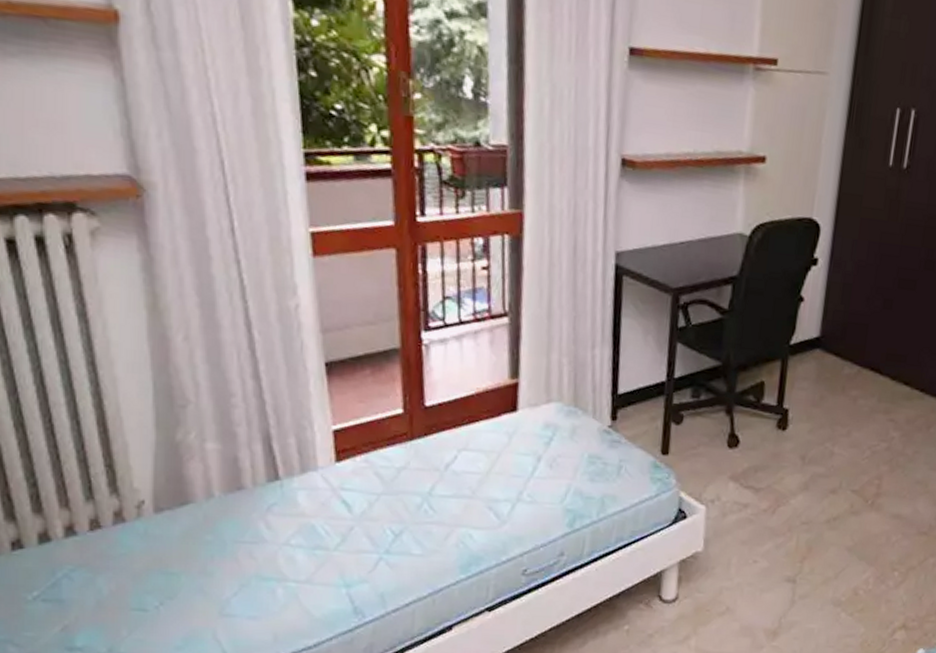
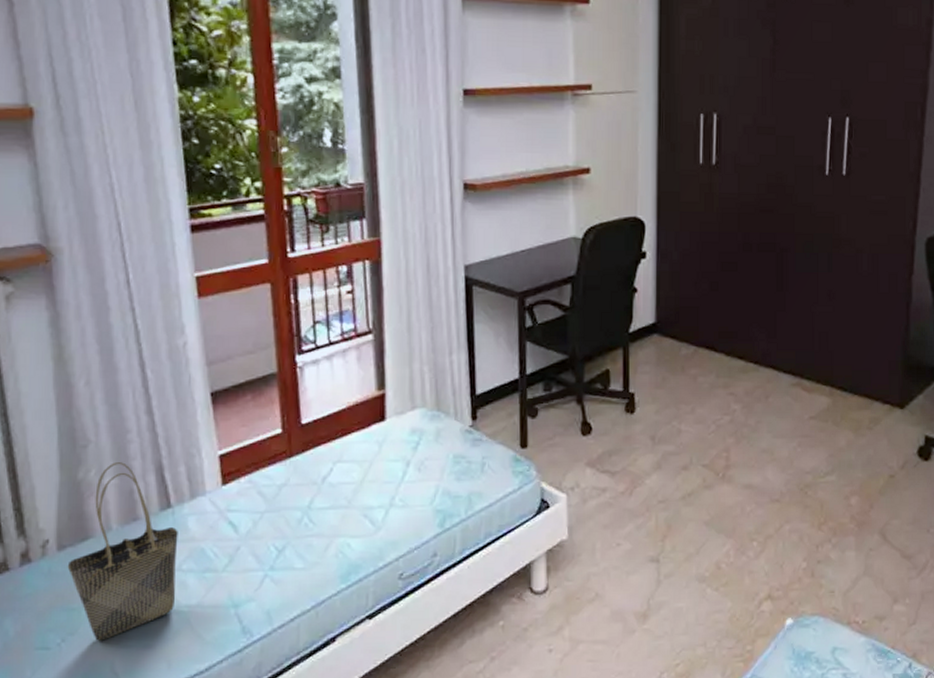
tote bag: none [165,426,287,608] -> present [67,462,178,641]

